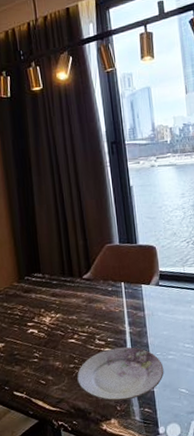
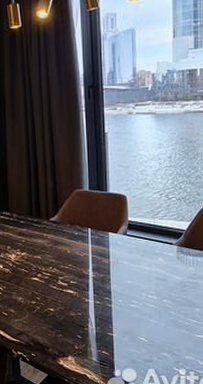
plate: present [76,346,164,401] -> none [37,290,125,341]

